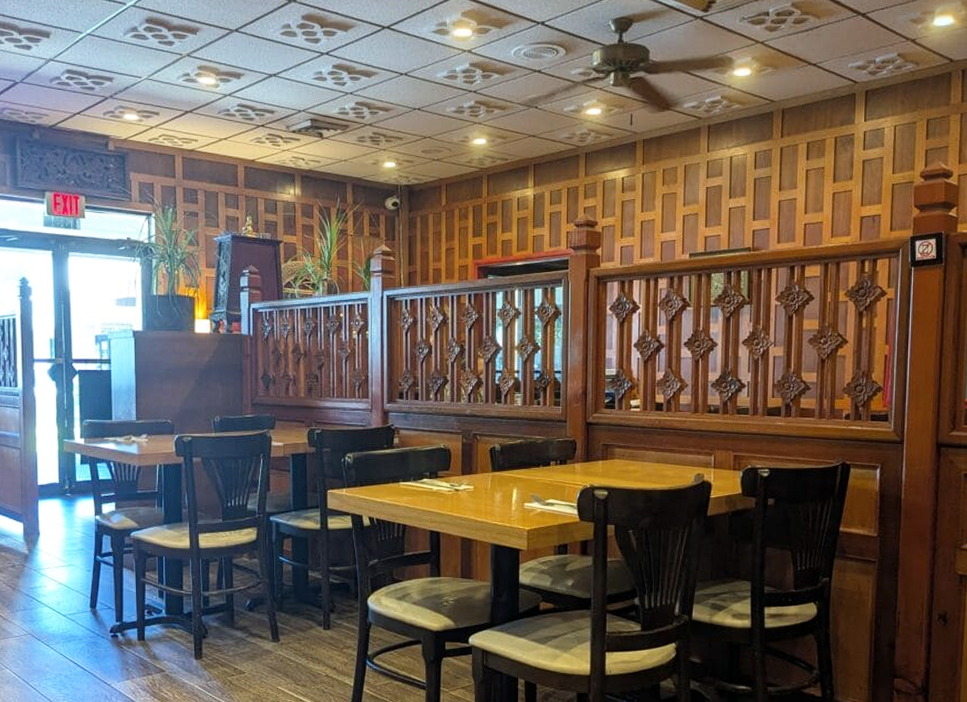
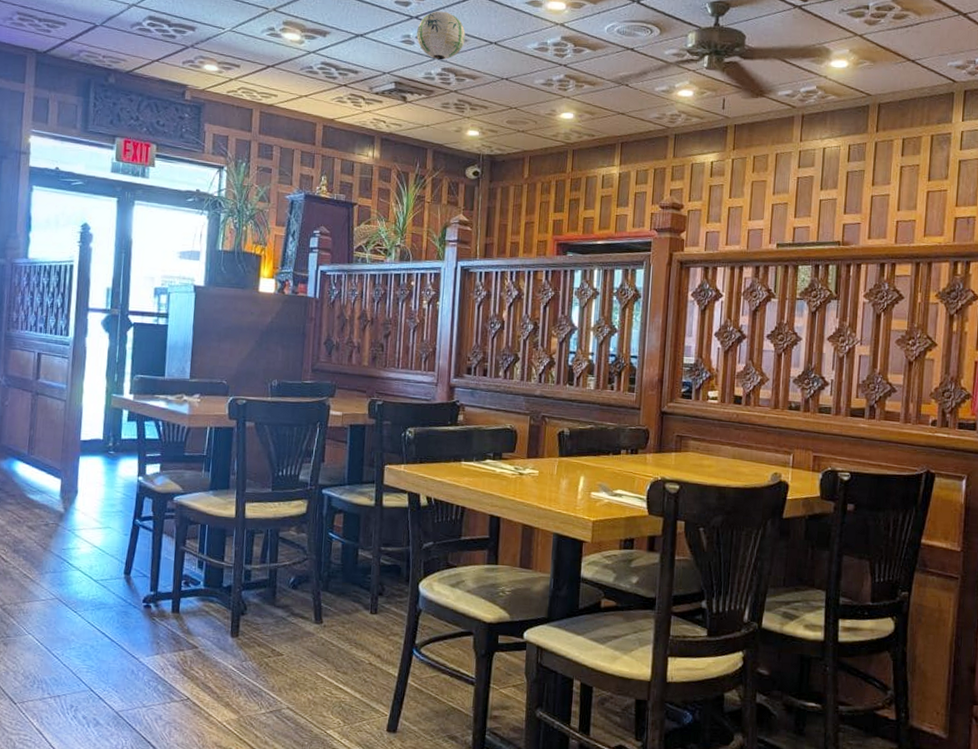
paper lantern: none [328,46,376,95] -> present [417,11,466,60]

